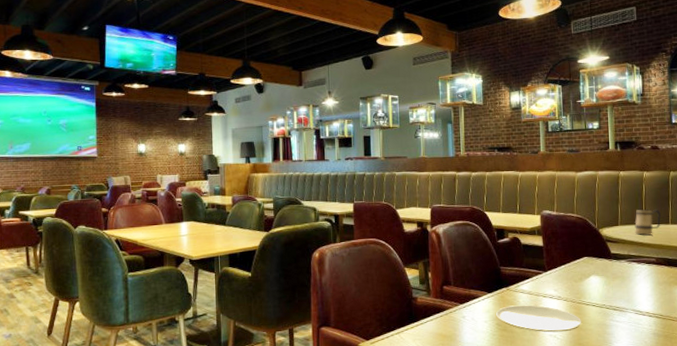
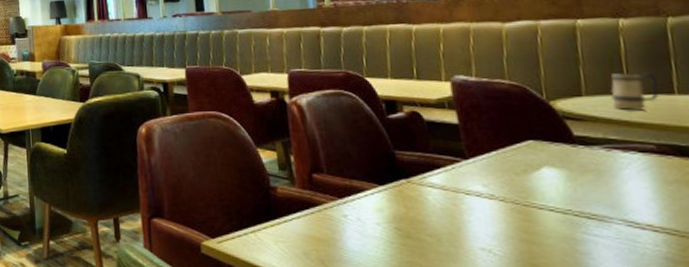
plate: present [496,305,582,333] -> none [393,204,534,246]

